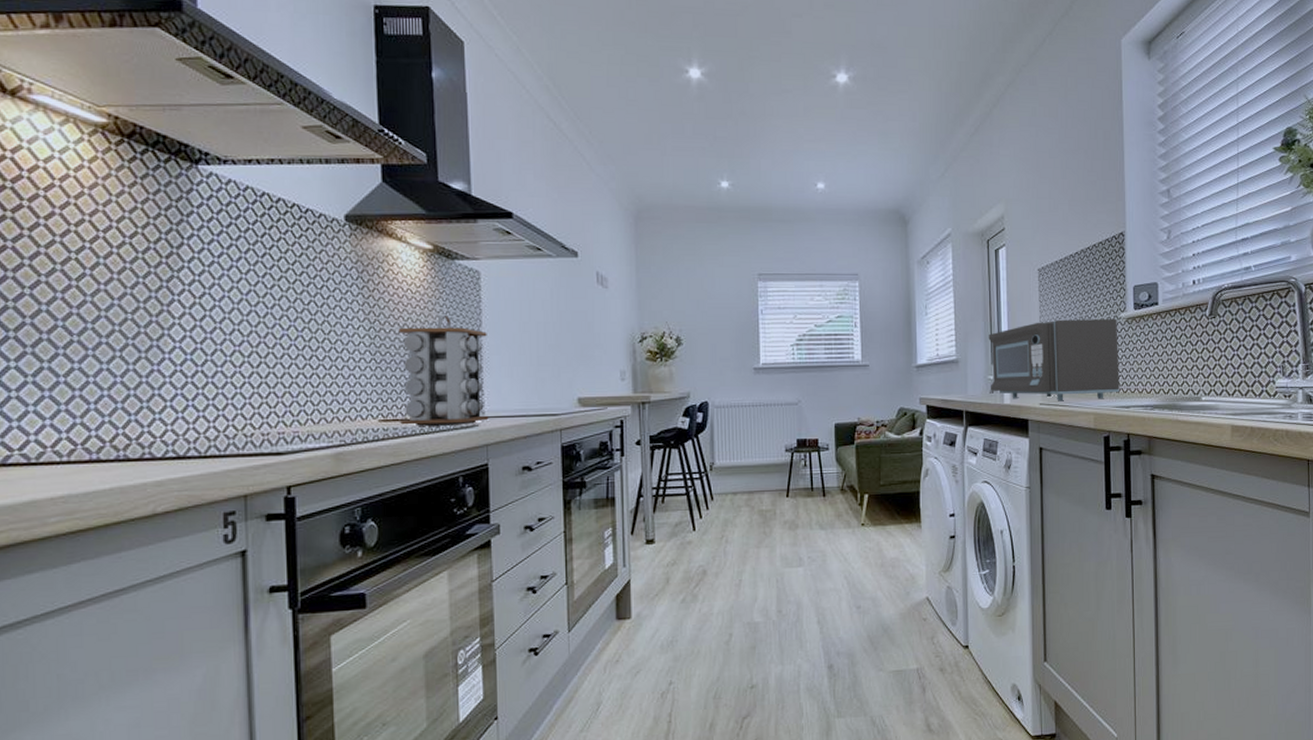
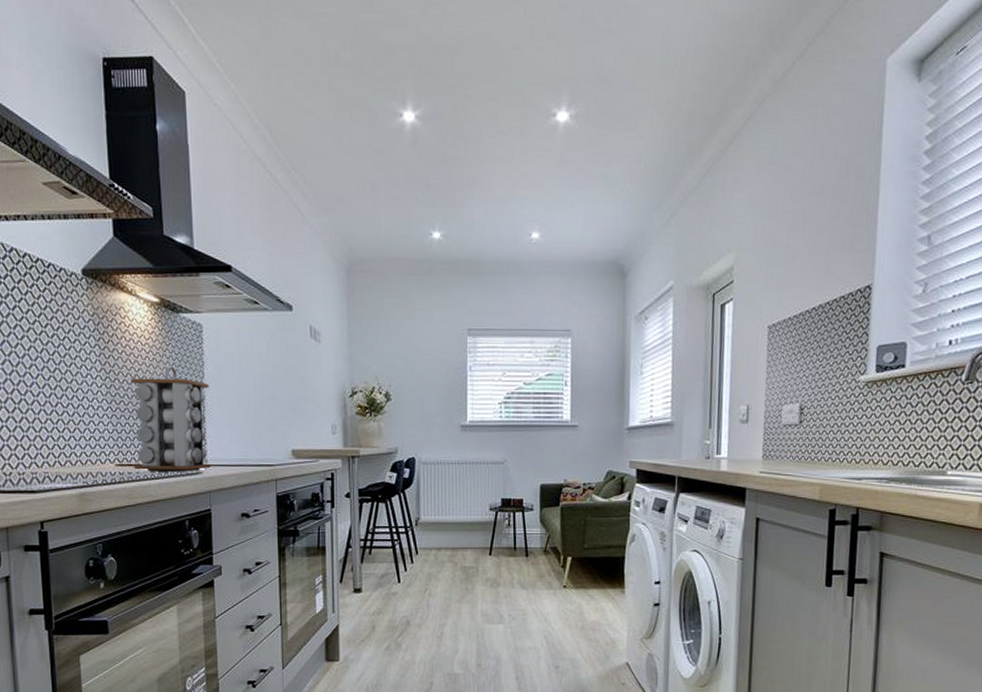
microwave: present [988,318,1120,401] -> none [706,381,855,470]

